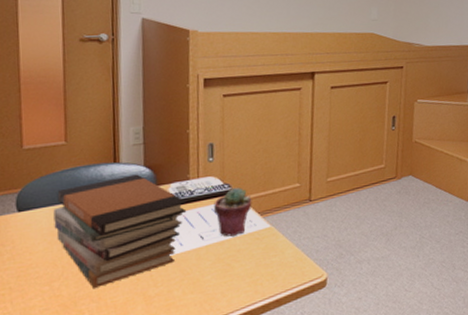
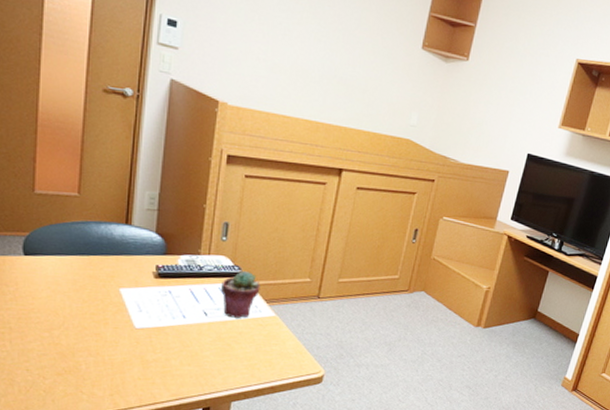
book stack: present [53,174,187,288] -> none [59,239,194,343]

